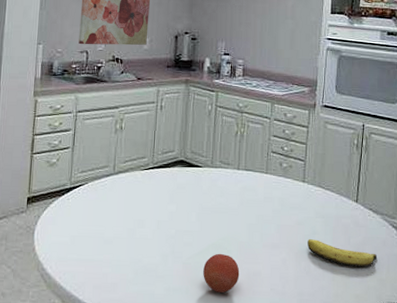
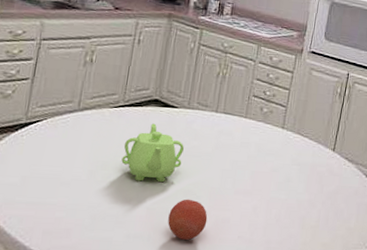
teapot: none [156,183,211,238] -> present [121,123,184,183]
banana: present [307,239,377,267] -> none [280,186,348,216]

